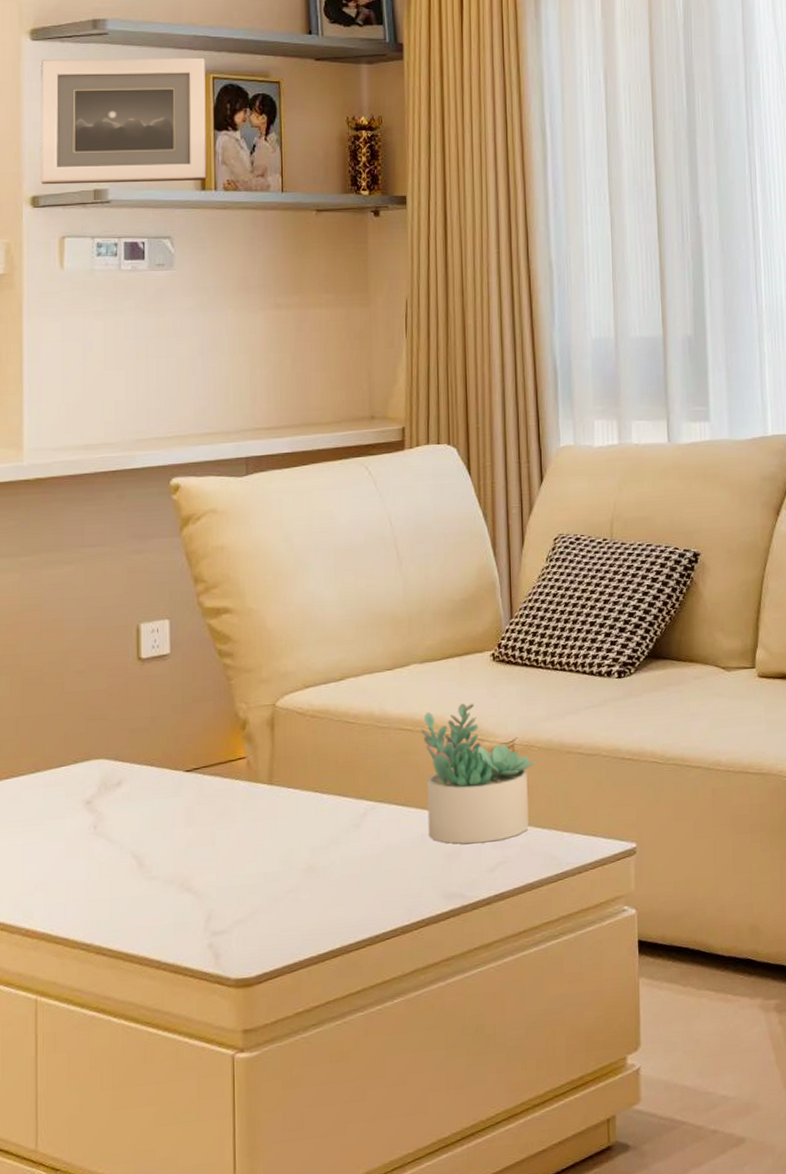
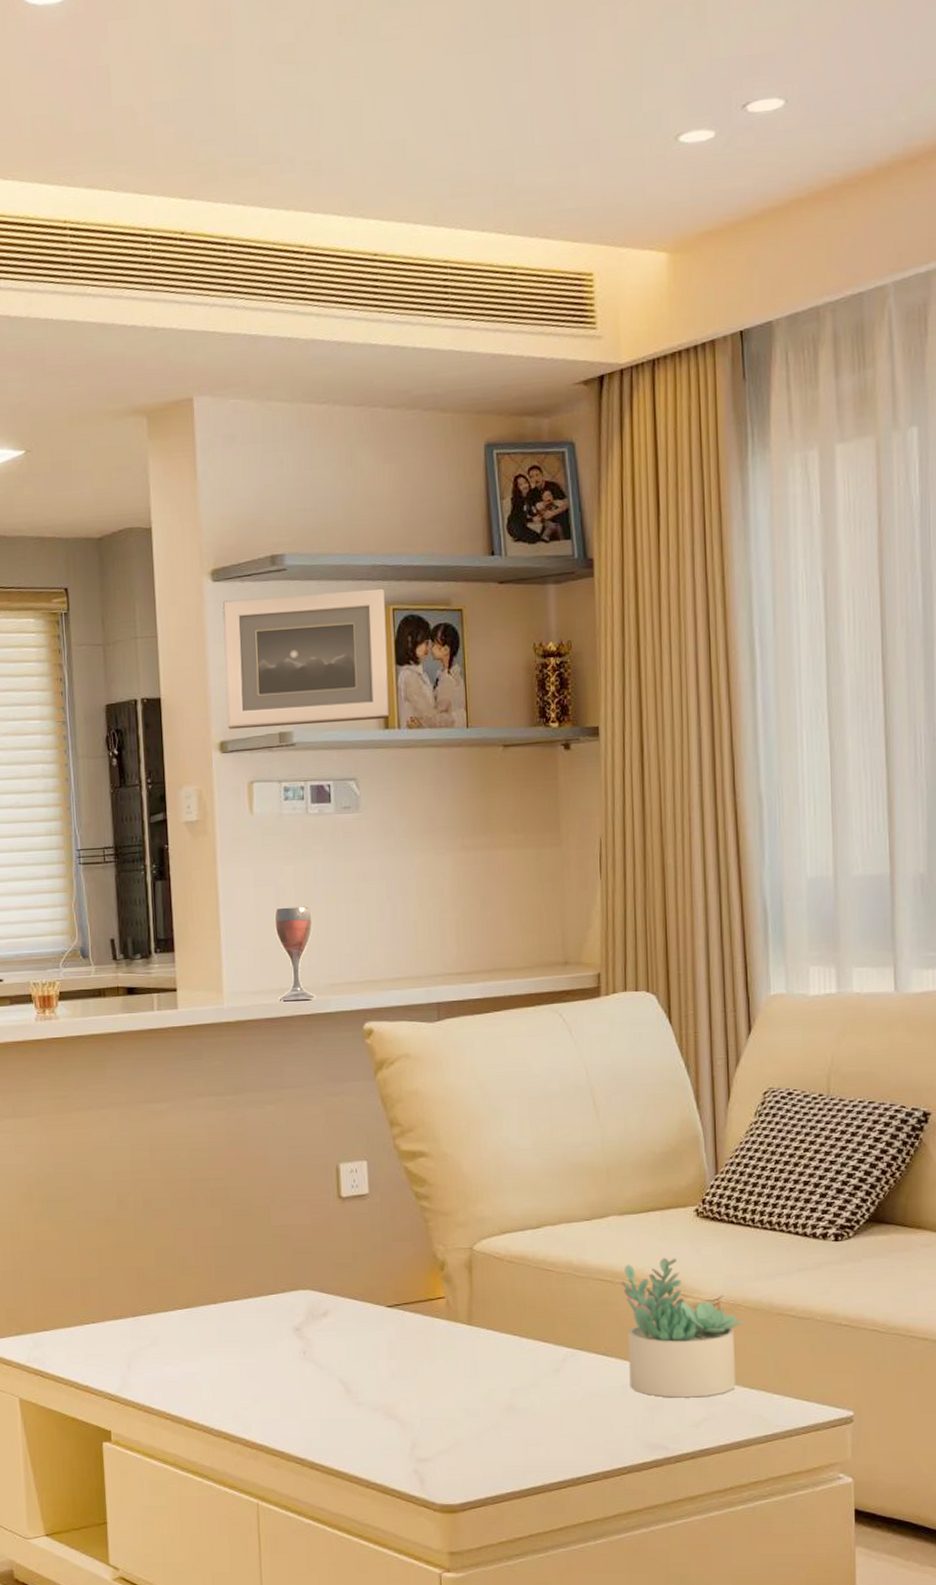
cup: none [81,361,121,458] -> present [274,906,315,1002]

